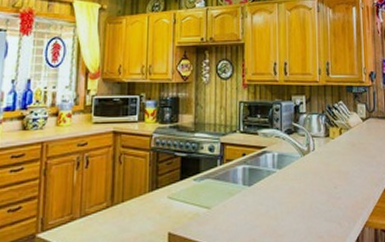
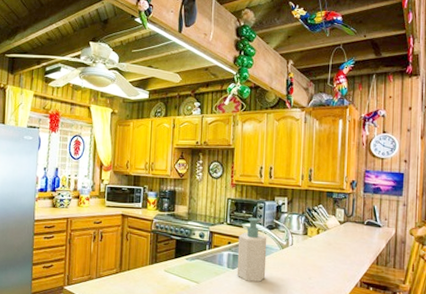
soap bottle: none [253,121,287,199] -> present [236,217,267,282]

